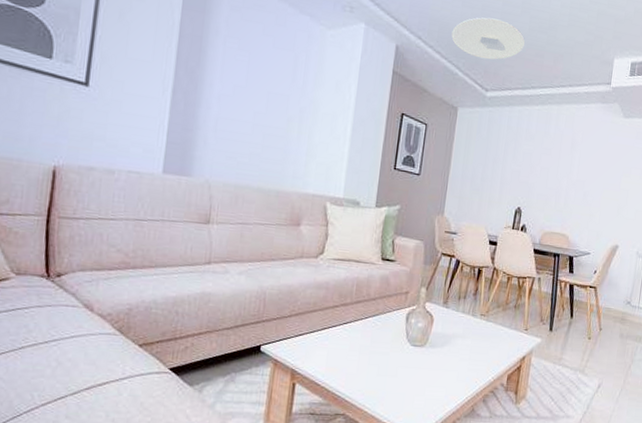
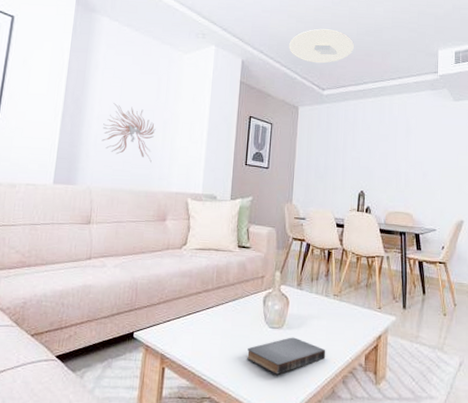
wall sculpture: none [223,81,290,157] -> present [101,103,156,163]
book: none [384,355,469,393] -> present [246,337,326,375]

